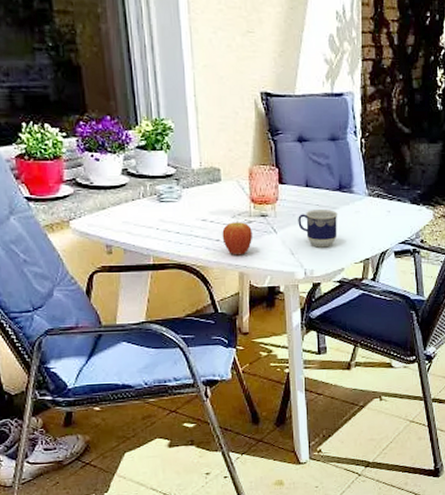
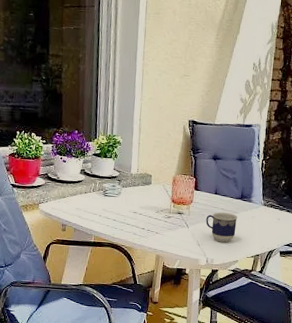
fruit: present [222,221,253,256] -> none [147,215,171,242]

